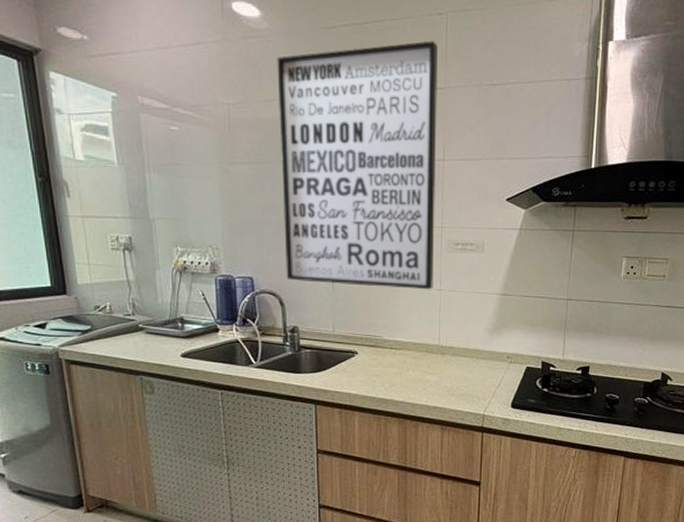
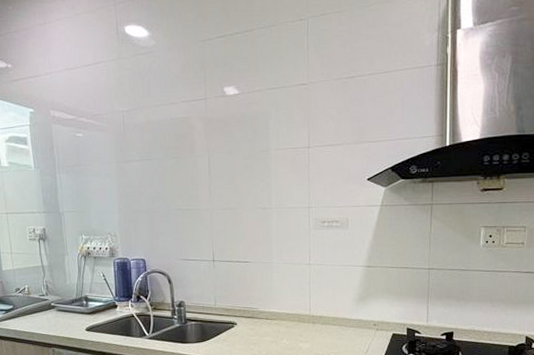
wall art: present [277,40,438,290] -> none [163,43,303,265]

